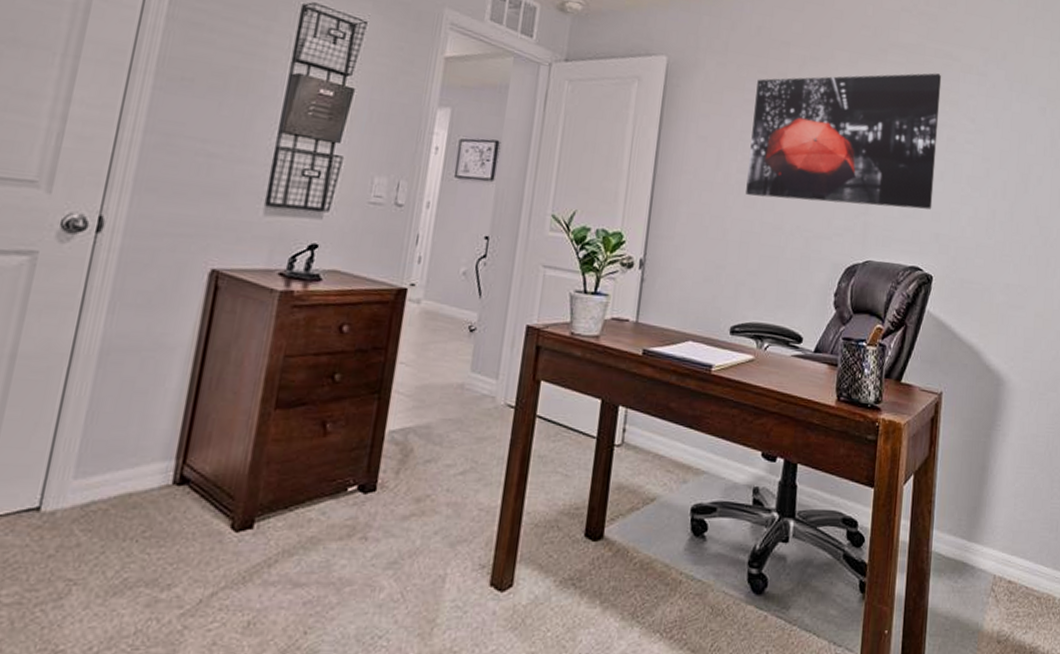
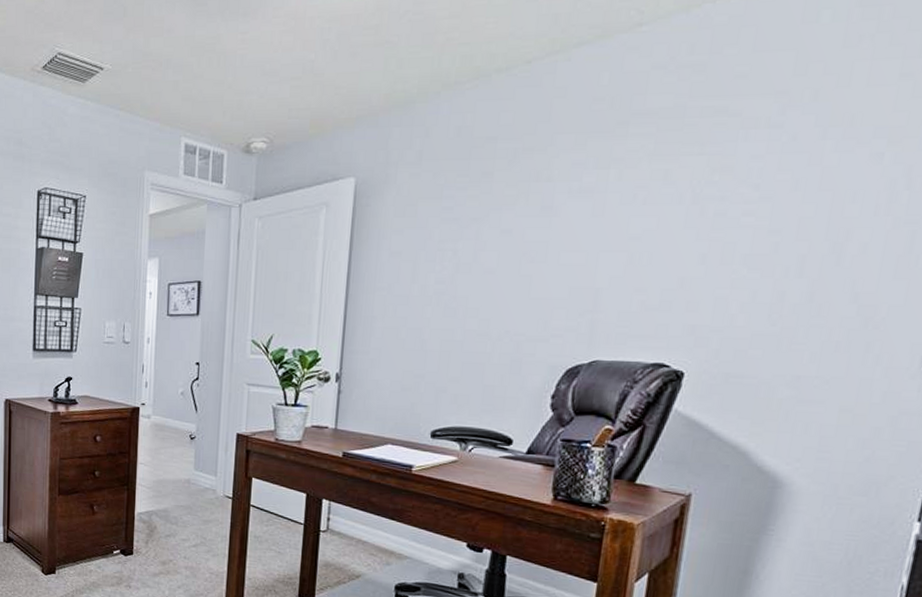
wall art: present [746,73,942,210] -> none [445,137,710,306]

